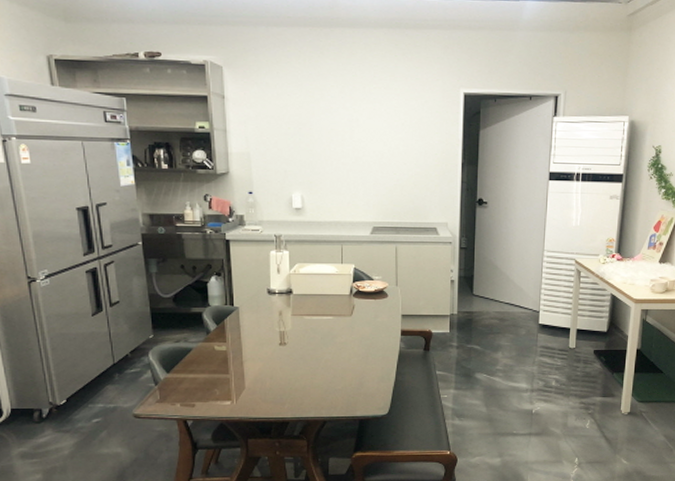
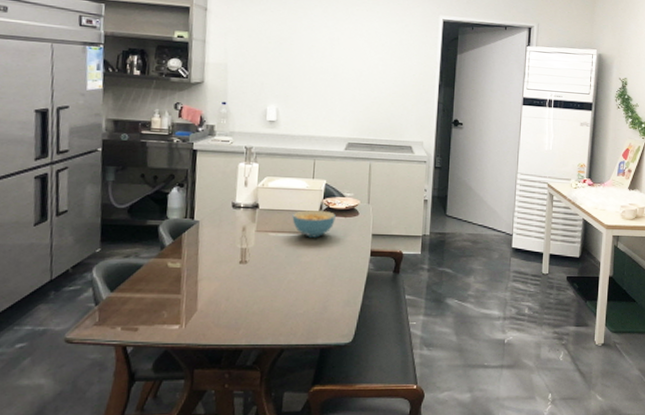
cereal bowl: none [324,294,366,320] -> present [292,210,336,238]

